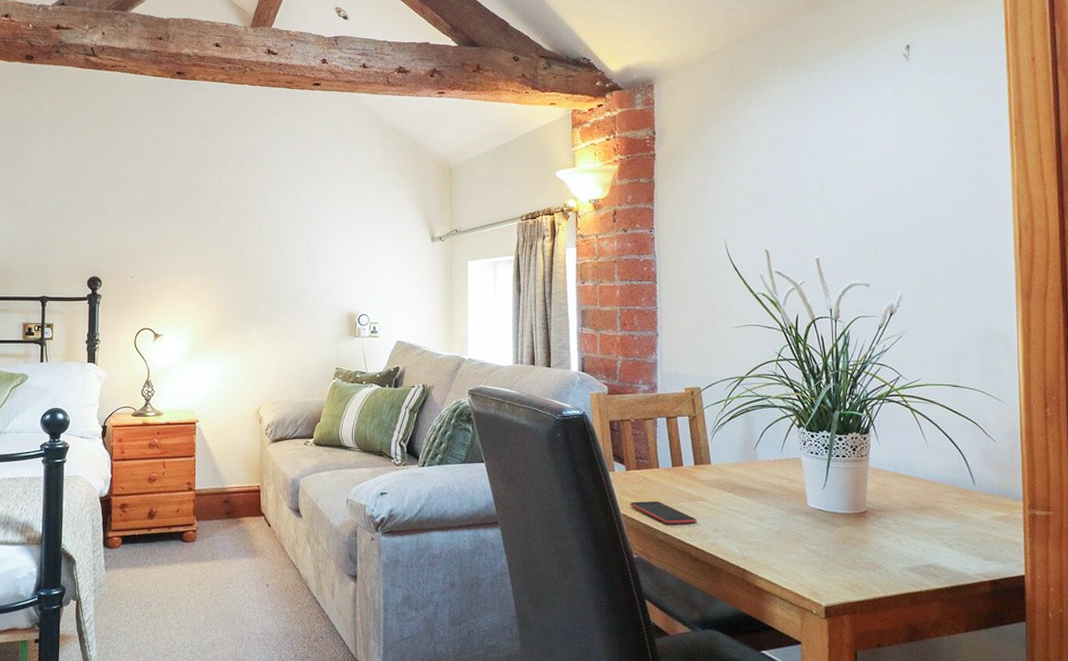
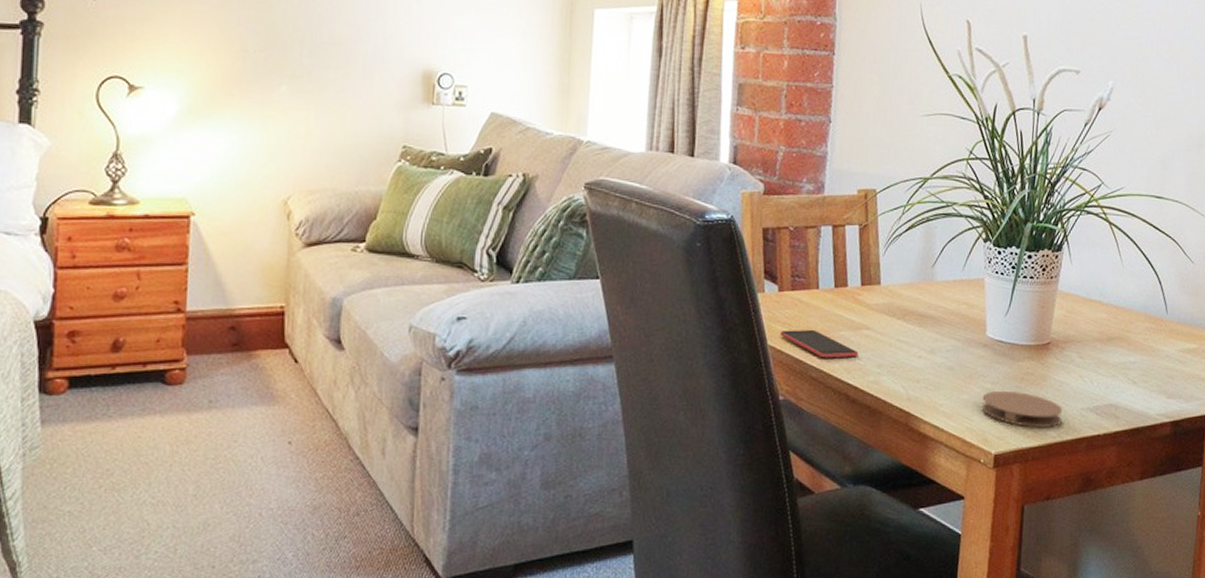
coaster: none [809,551,884,584] -> present [981,390,1063,427]

